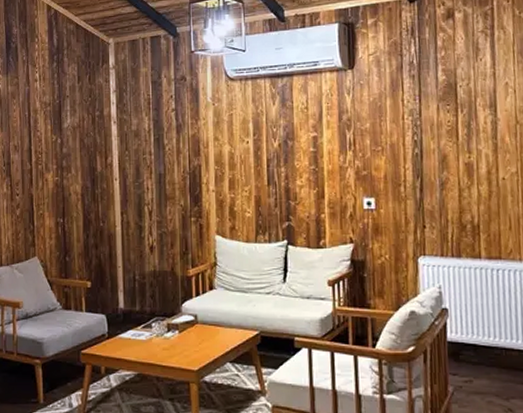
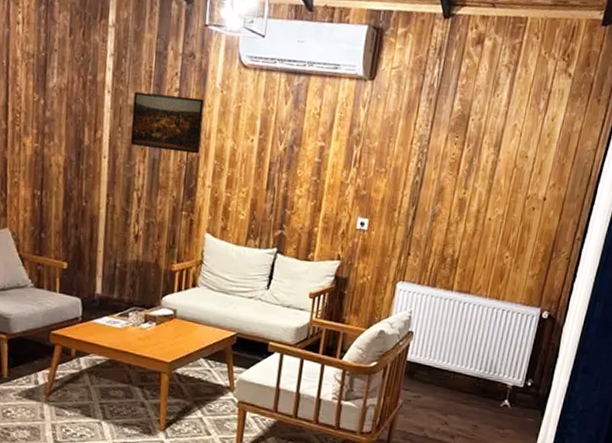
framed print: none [136,114,200,165] -> present [130,91,204,154]

